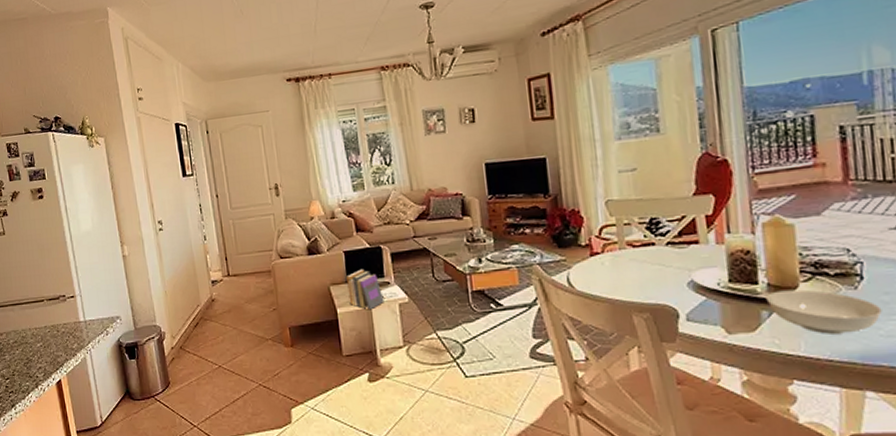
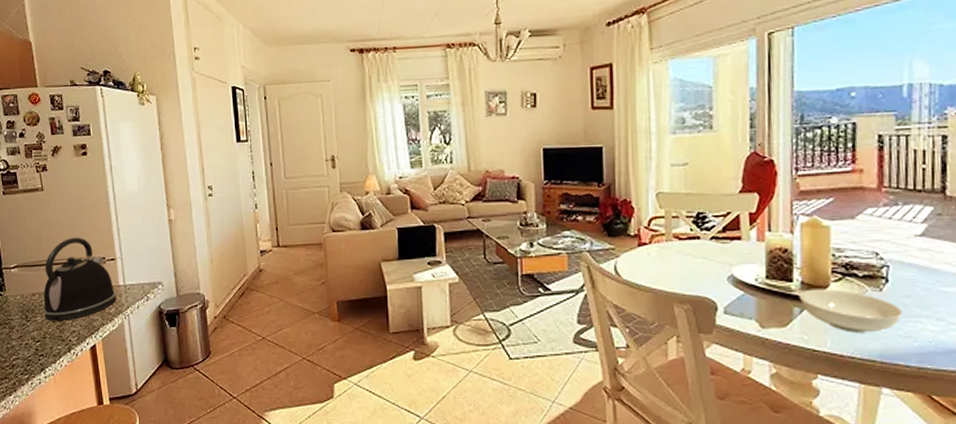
kettle: none [10,277,78,359] -> present [43,237,117,321]
books: present [346,268,384,310] -> none [398,246,435,288]

